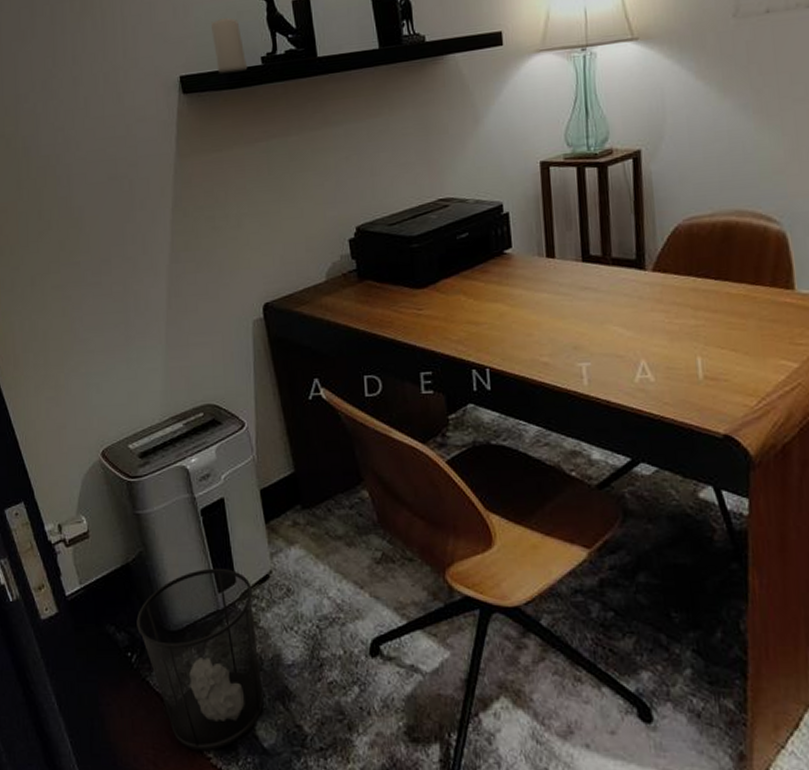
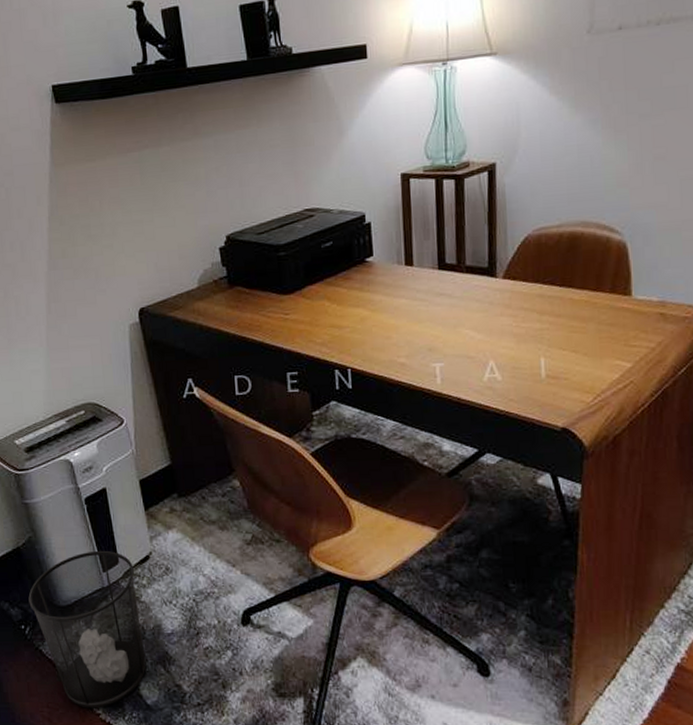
candle: present [211,18,248,74] -> none [82,26,119,84]

